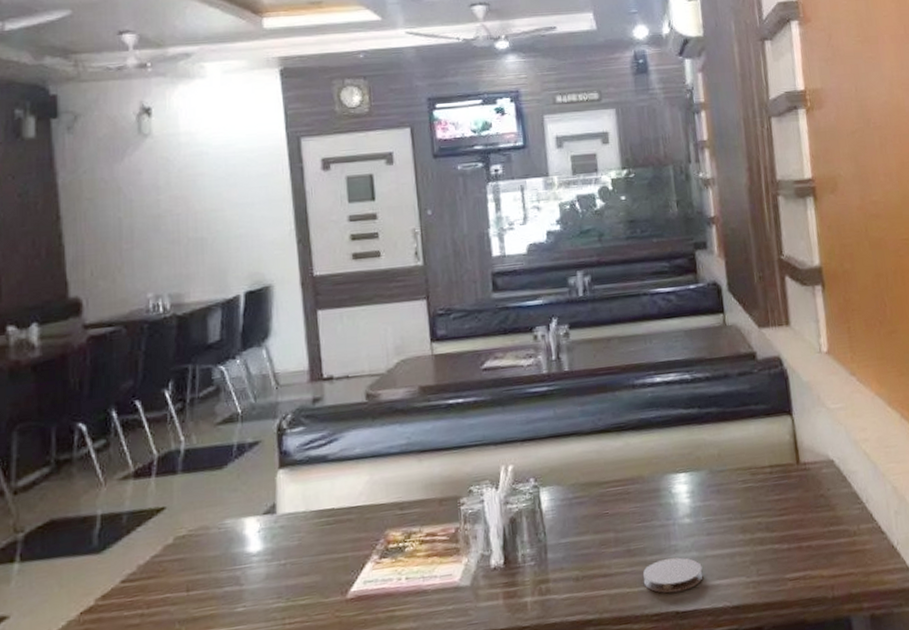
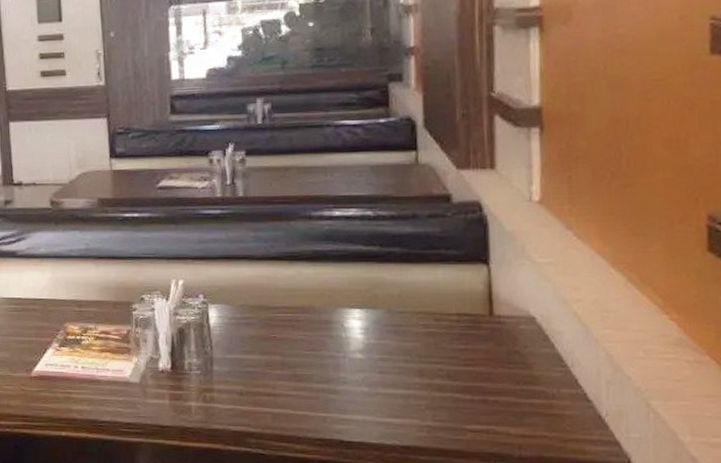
coaster: present [642,557,703,593] -> none [307,389,372,422]

